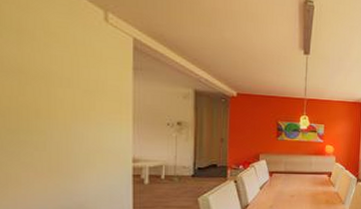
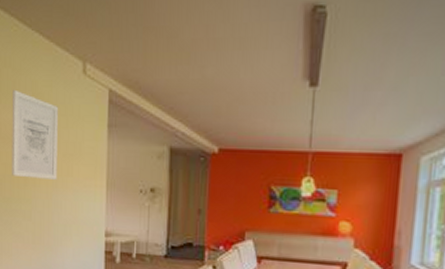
wall art: none [17,25,77,113] -> present [12,89,58,180]

